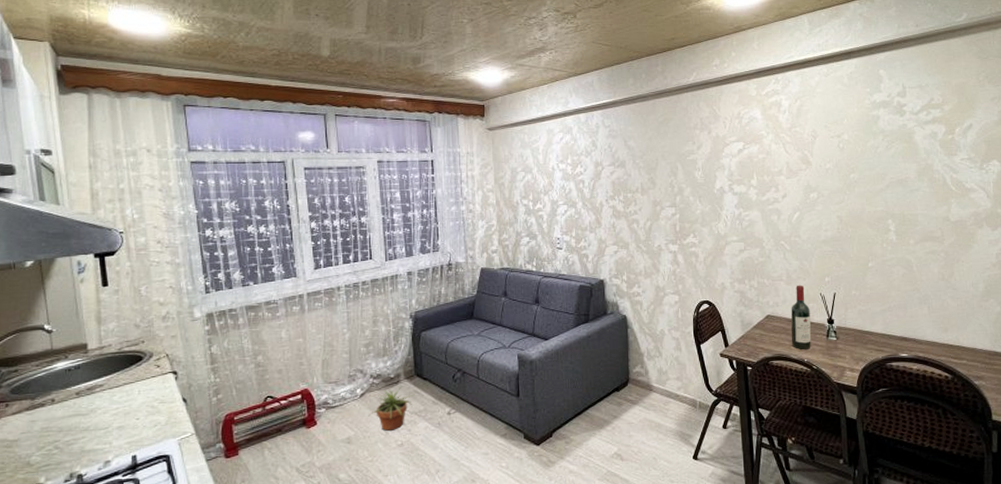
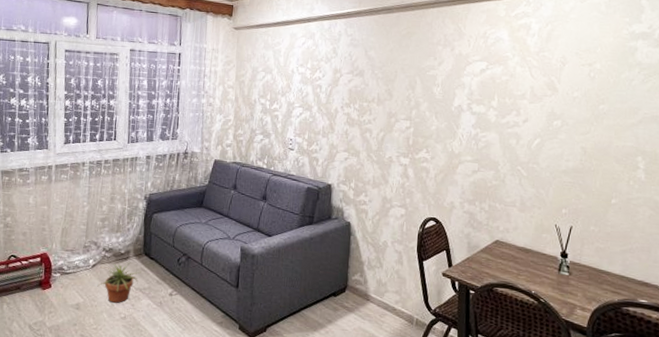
wine bottle: present [791,285,811,350] -> none [519,213,543,282]

